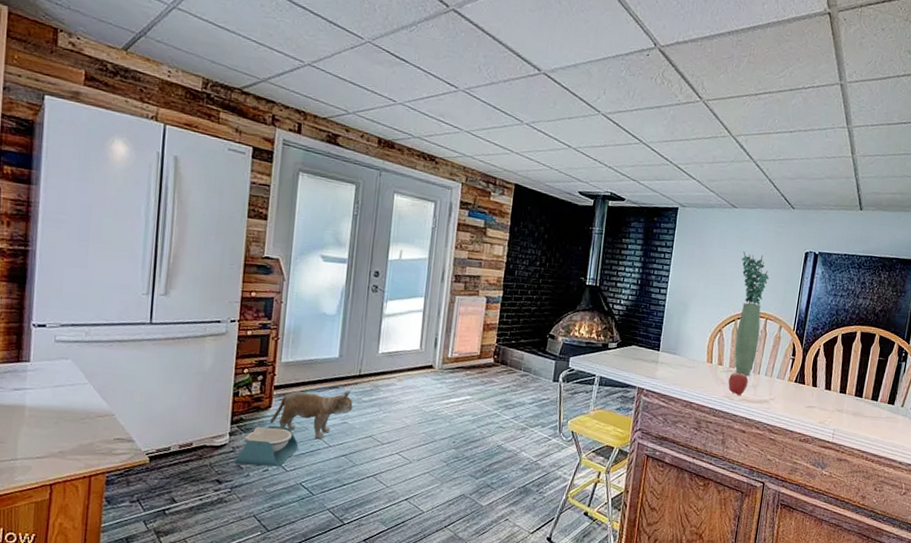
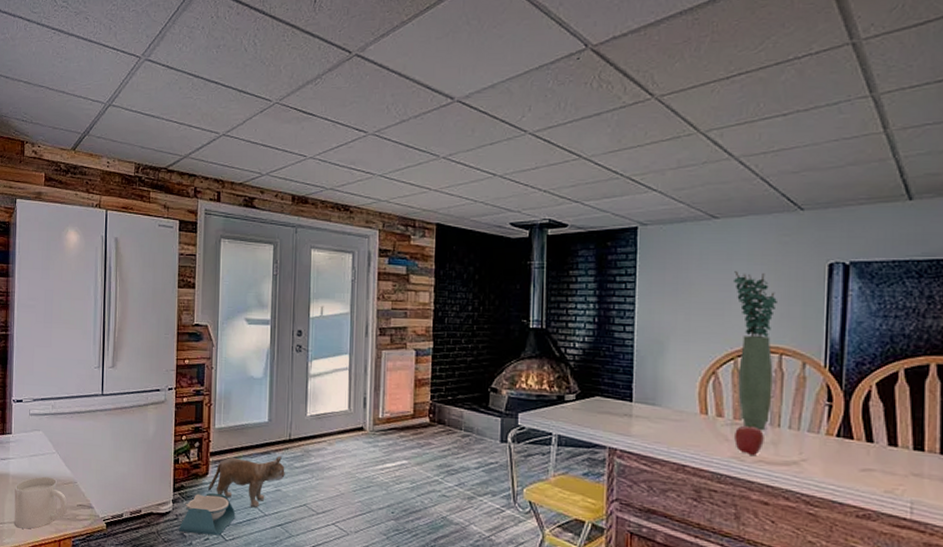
mug: none [30,408,102,465] -> present [14,476,68,529]

